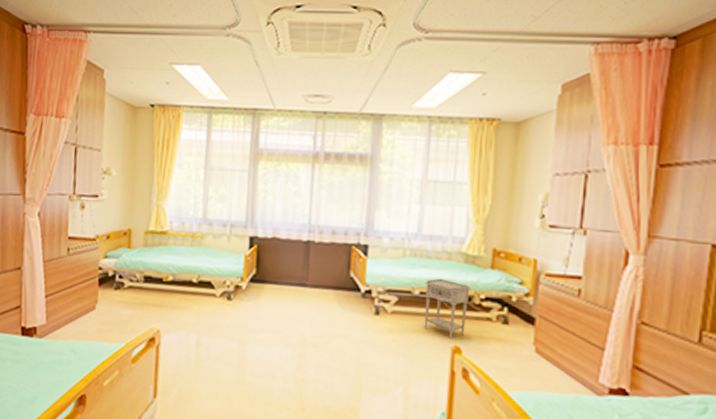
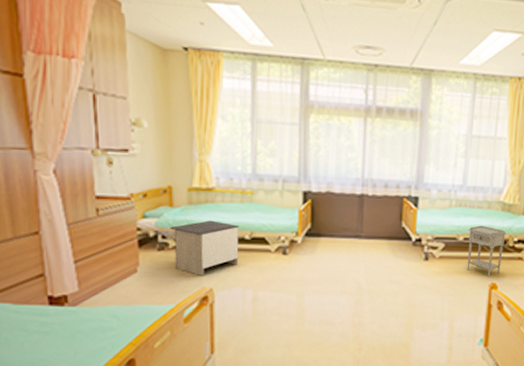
nightstand: none [126,262,188,317] -> present [170,220,240,276]

